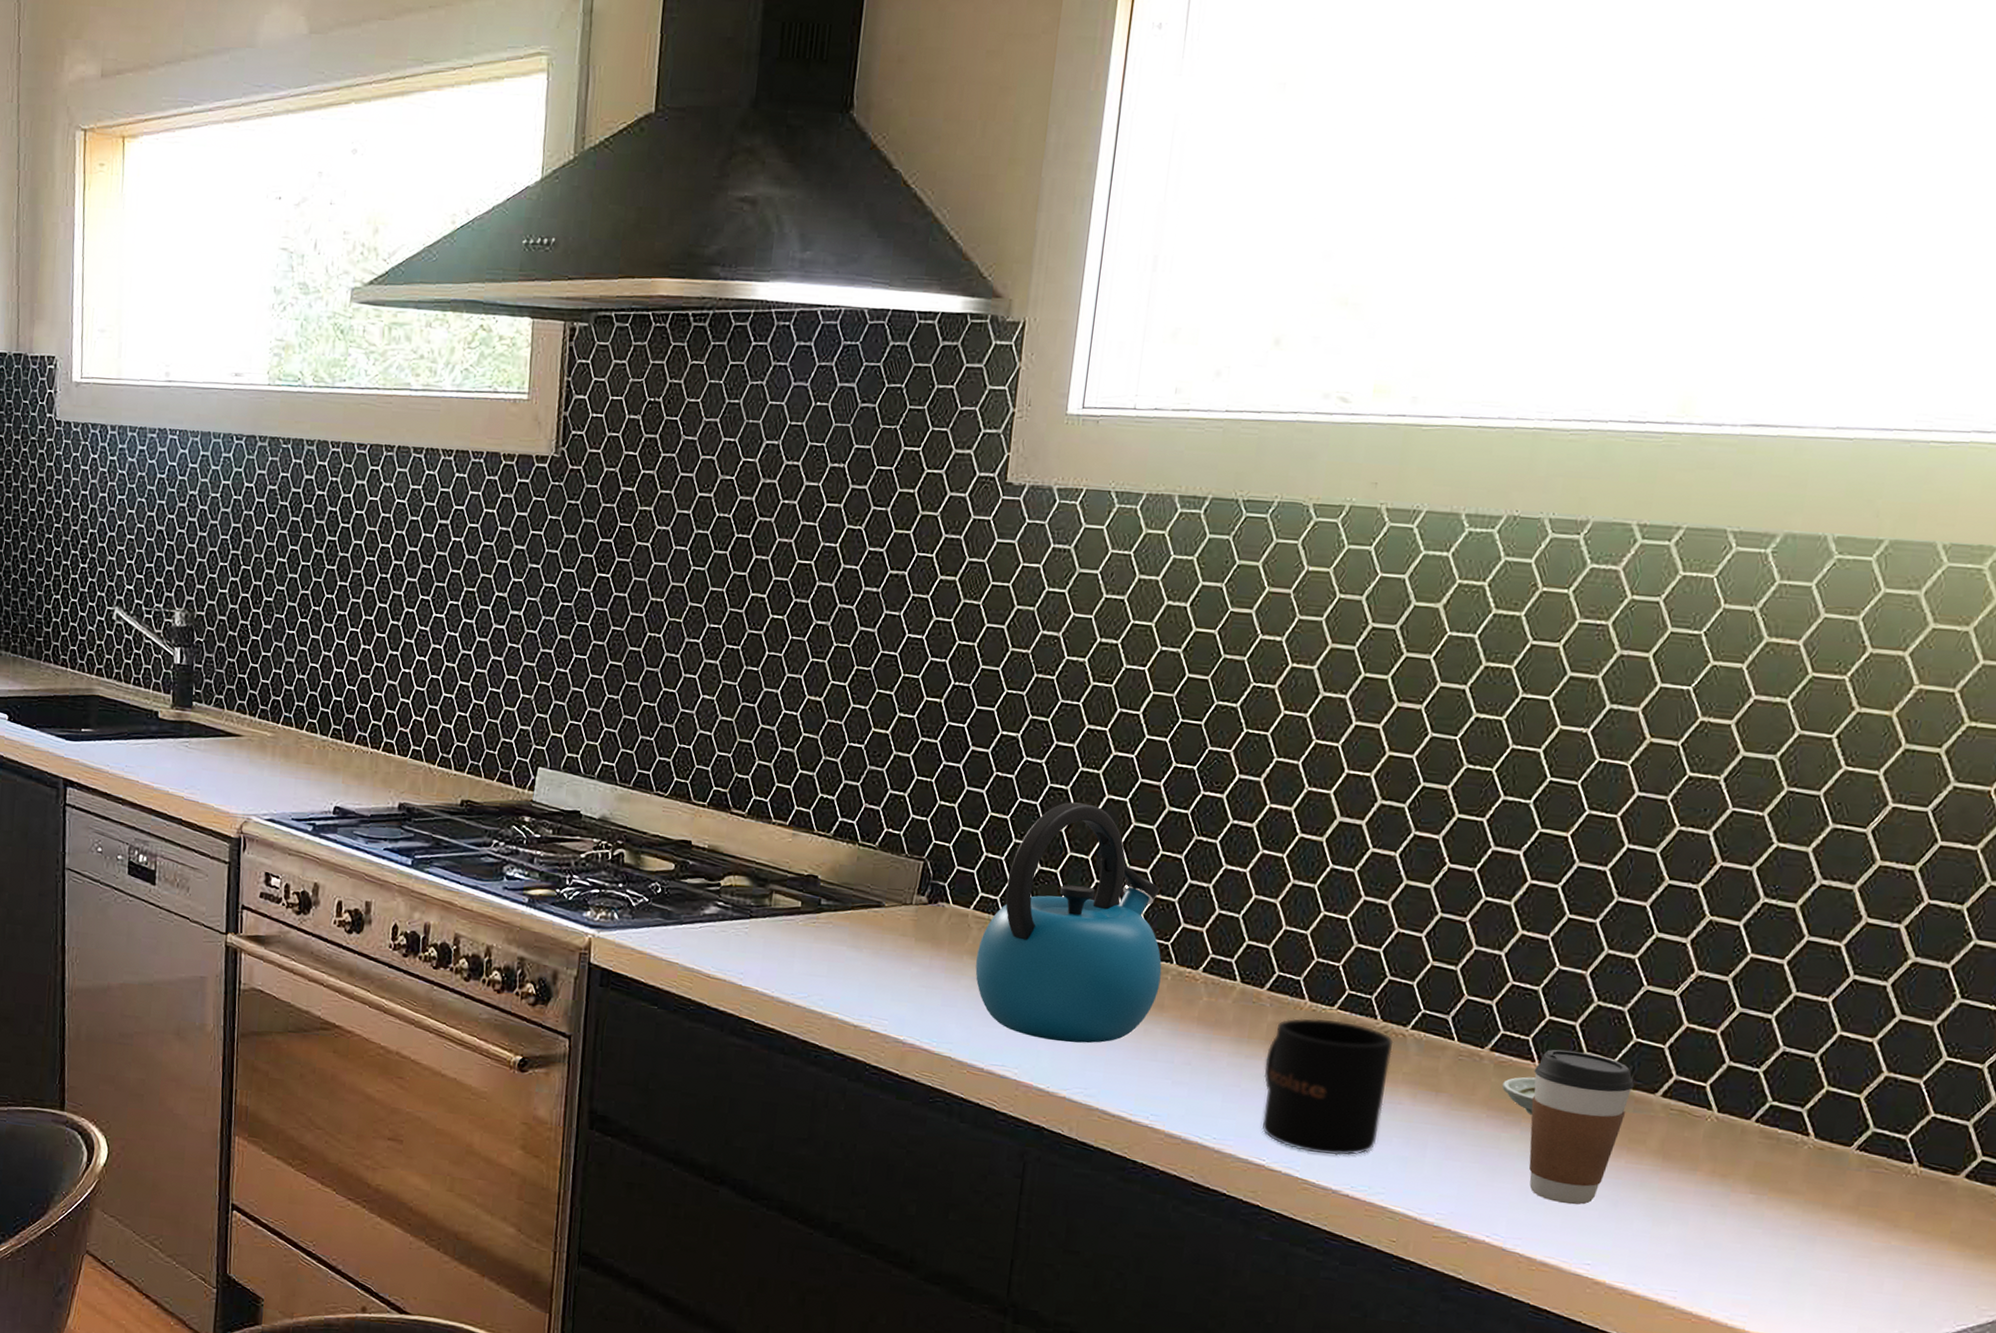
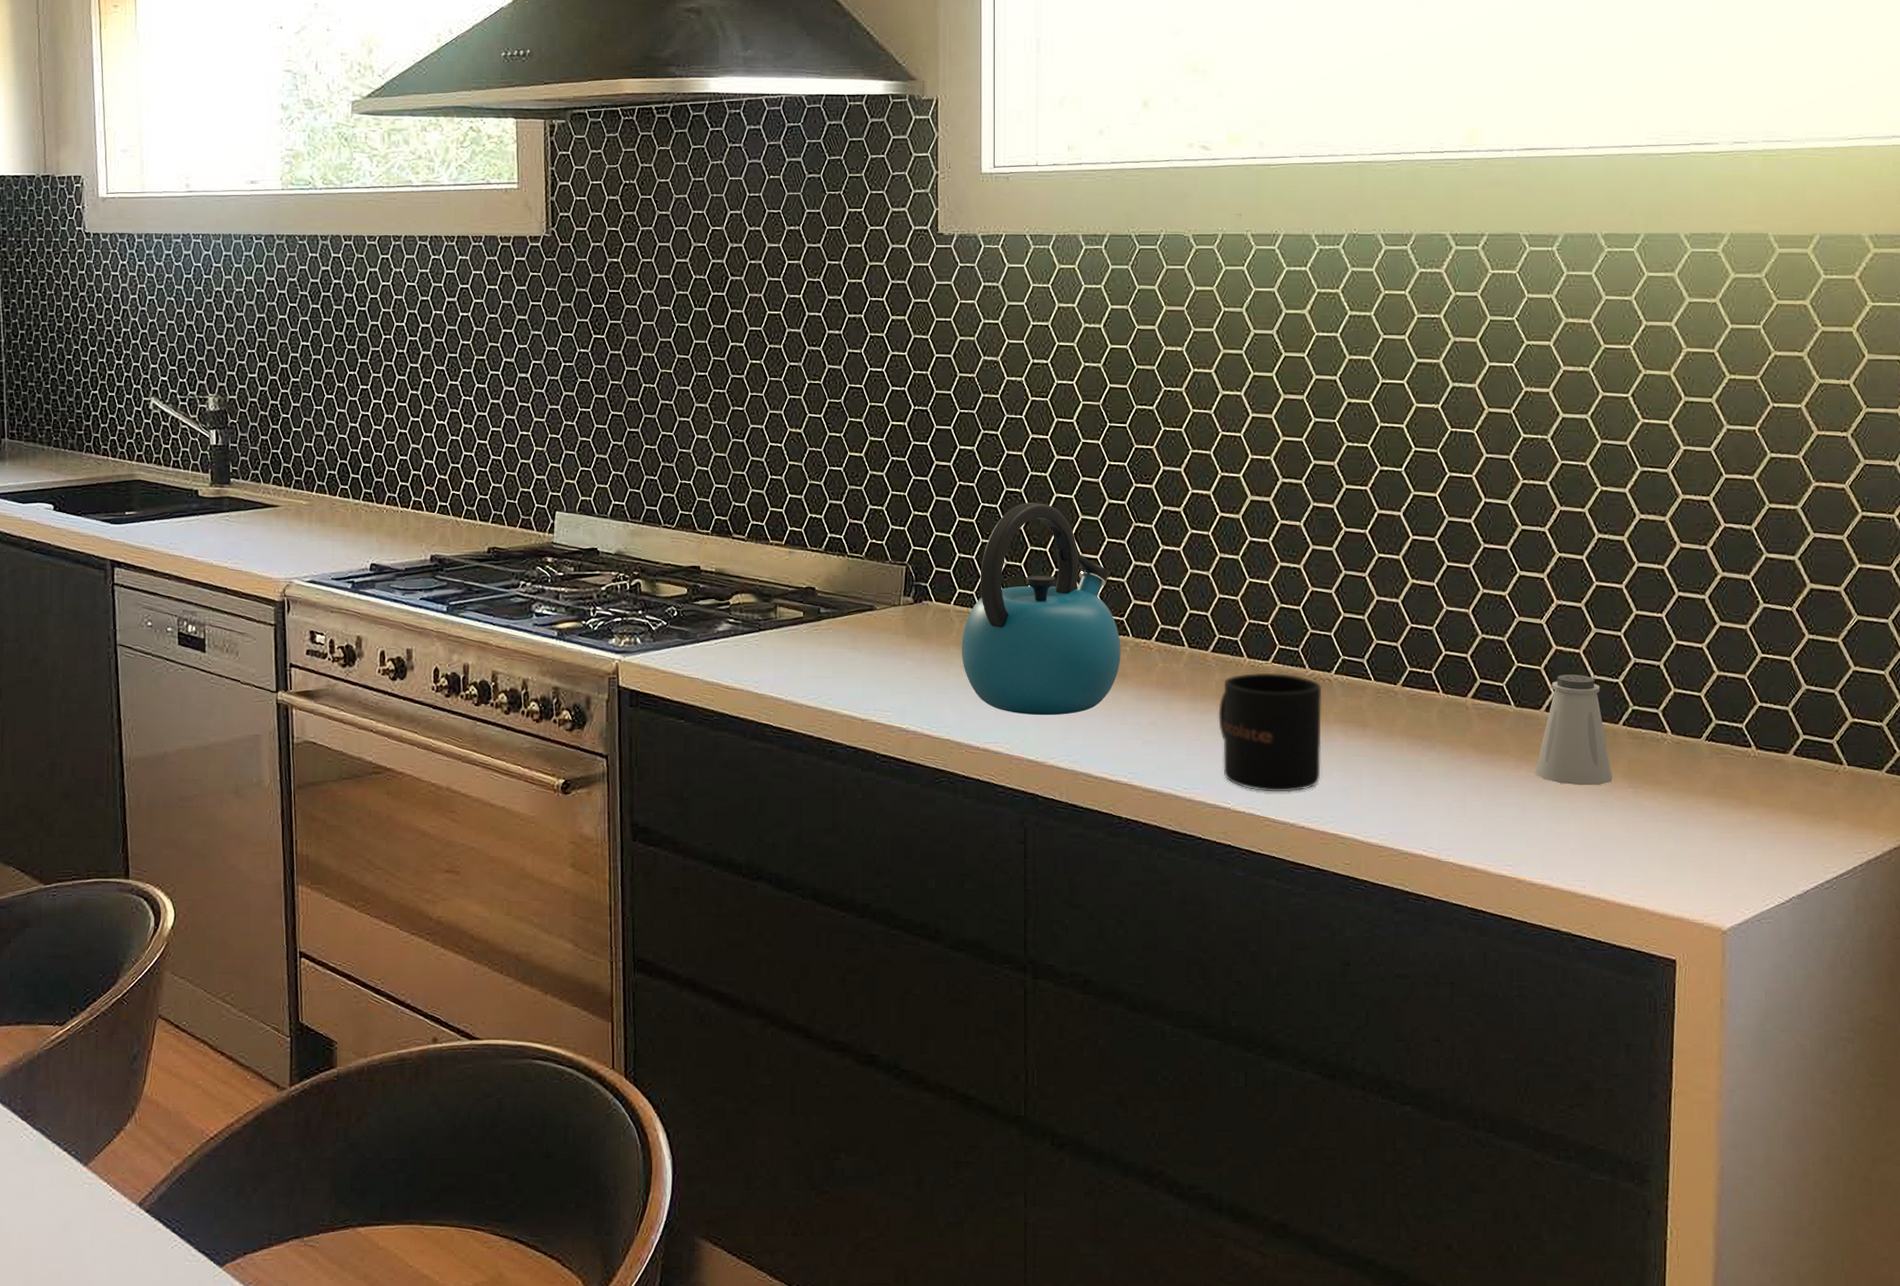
saucer: present [1501,1076,1537,1115] -> none [1416,706,1444,739]
coffee cup: present [1529,1049,1635,1205] -> none [1440,679,1522,814]
saltshaker: none [1636,1056,1735,1187] -> present [1535,675,1613,786]

